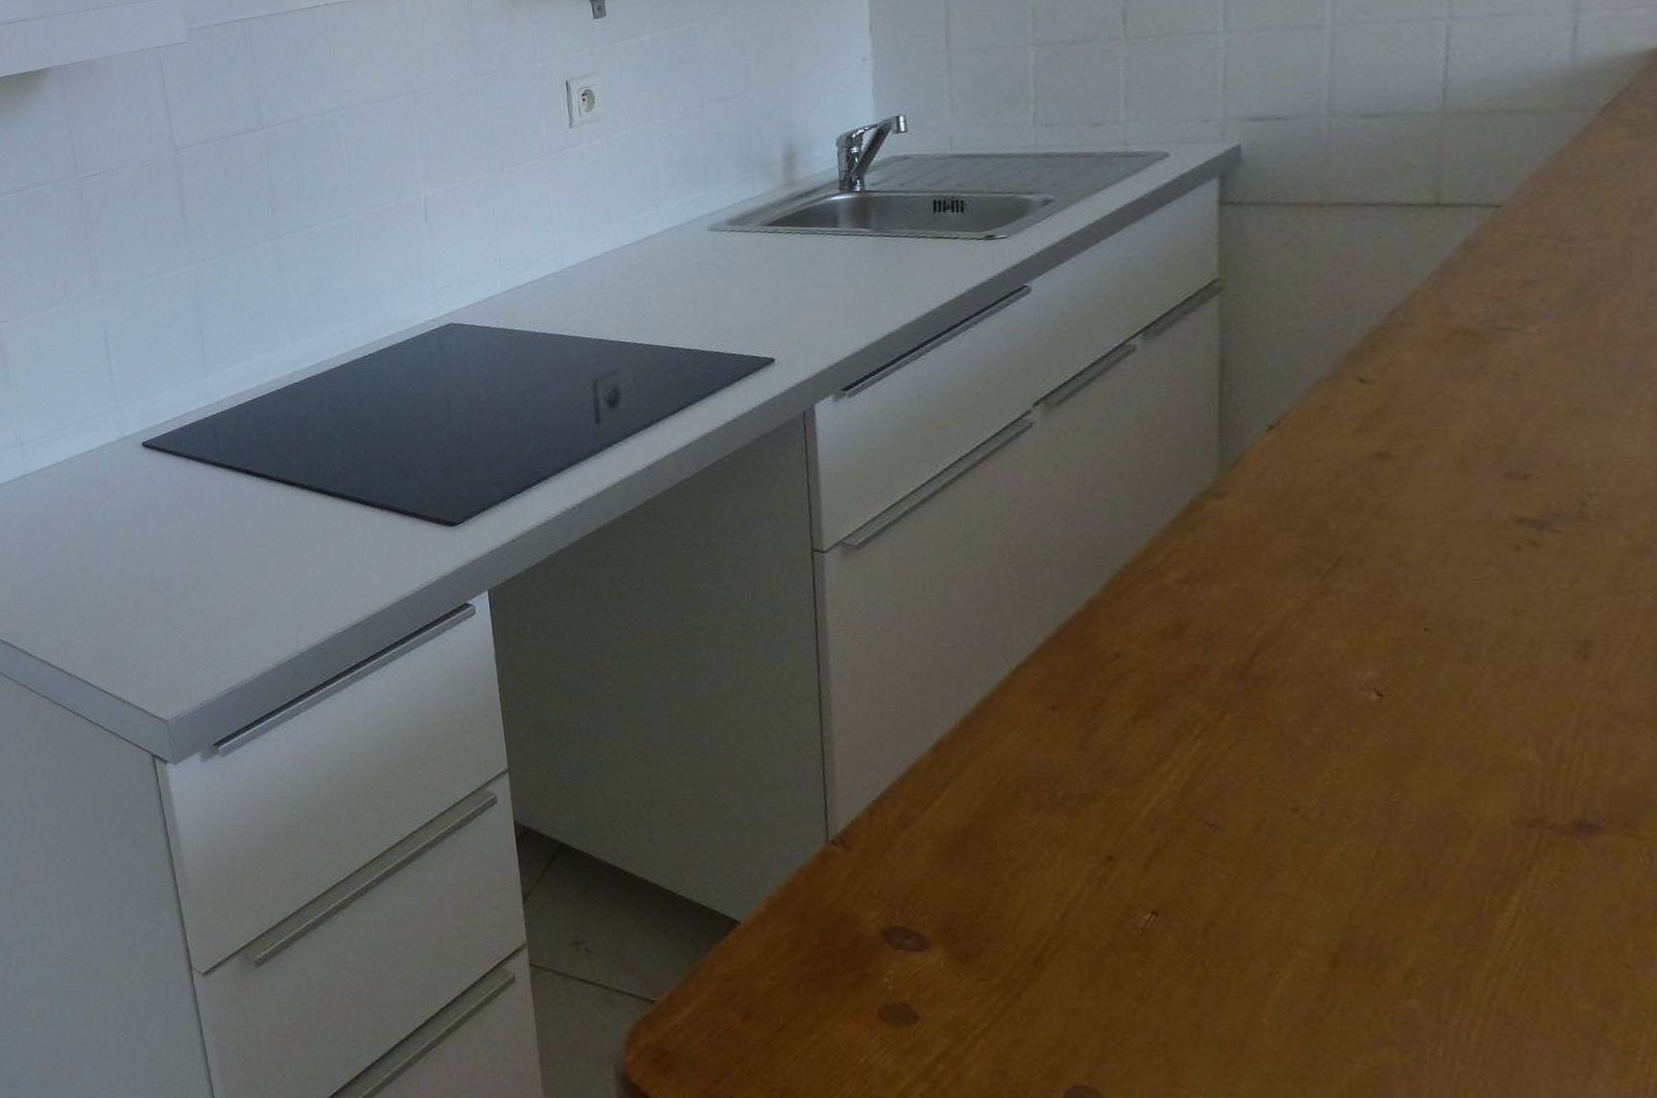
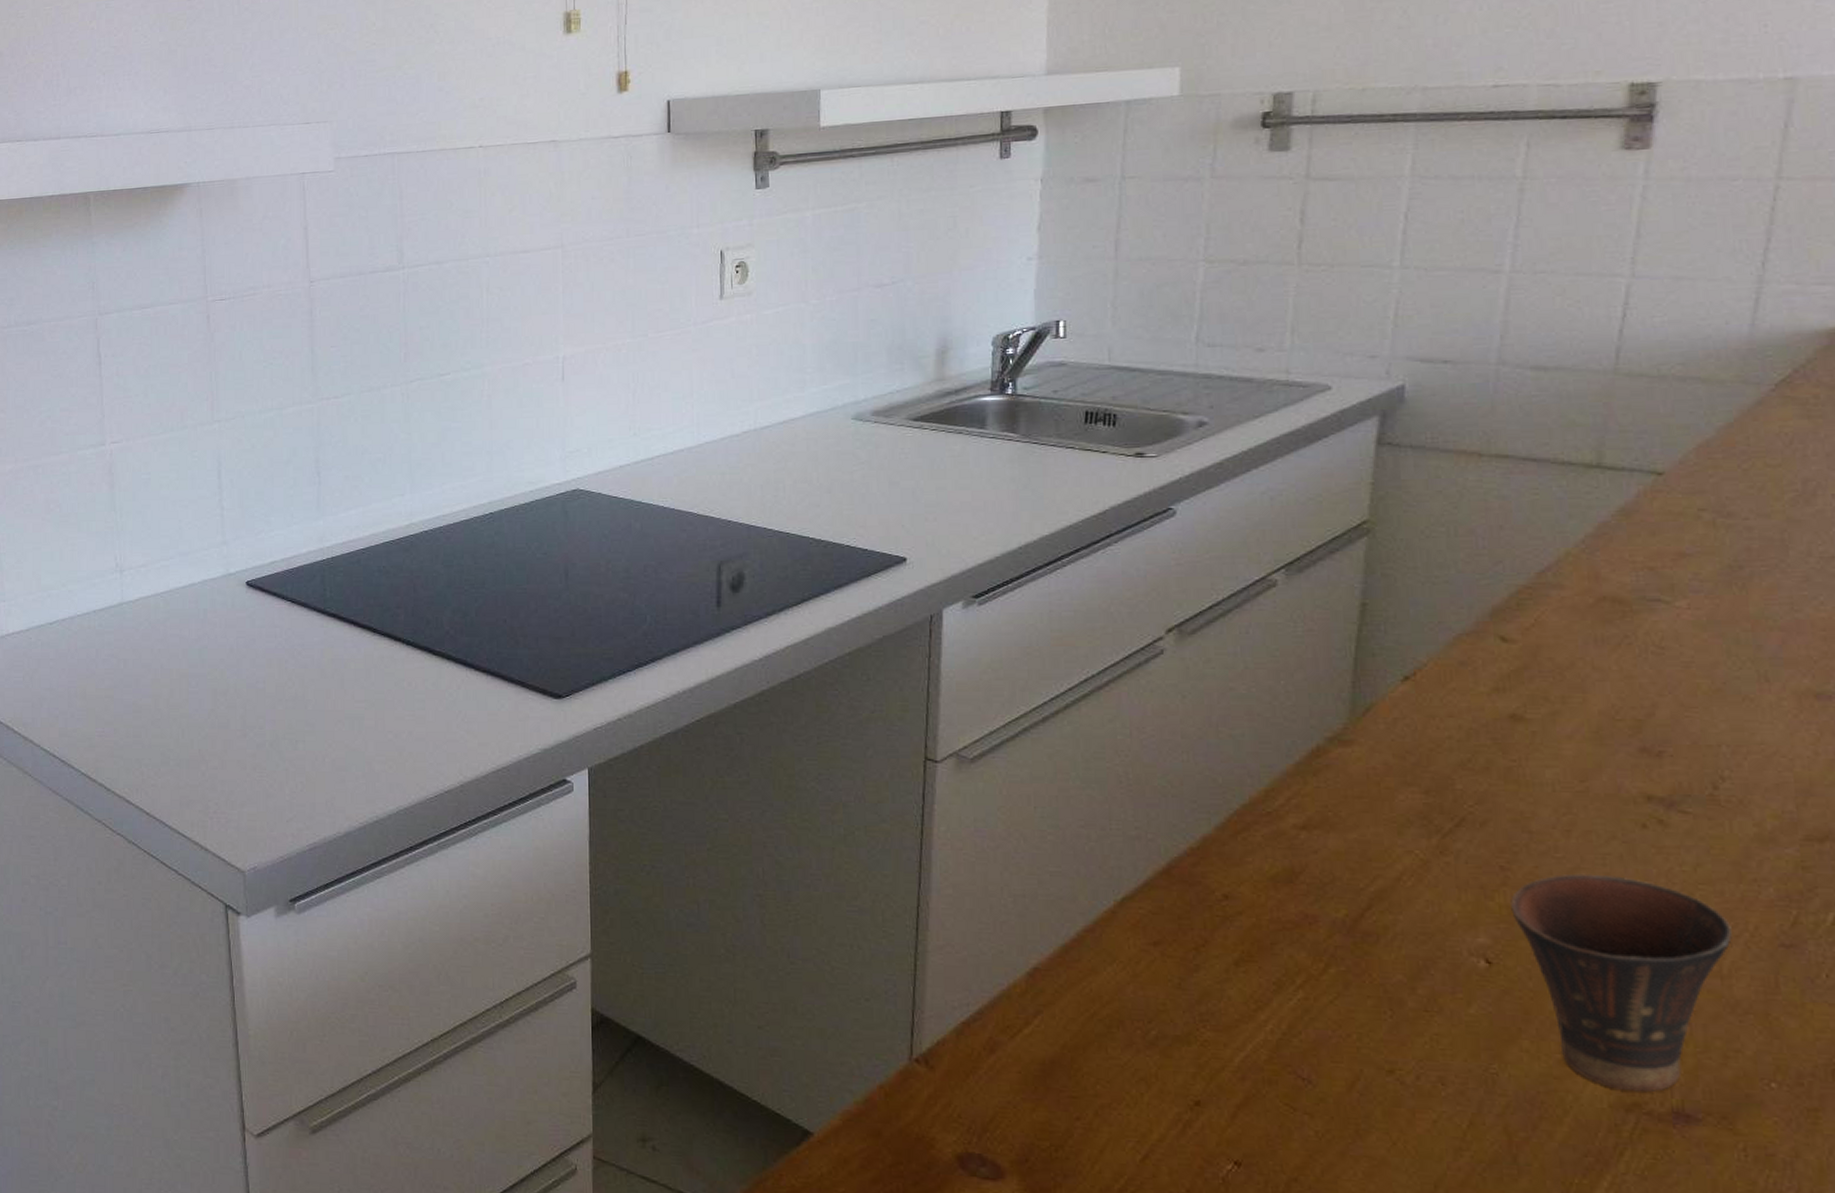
cup: none [1395,599,1616,807] -> present [1510,873,1732,1093]

